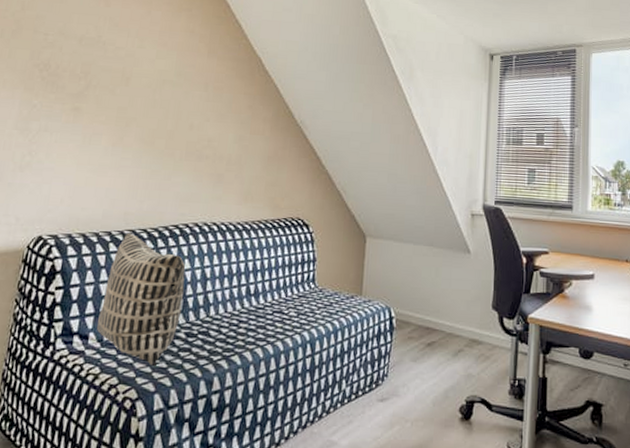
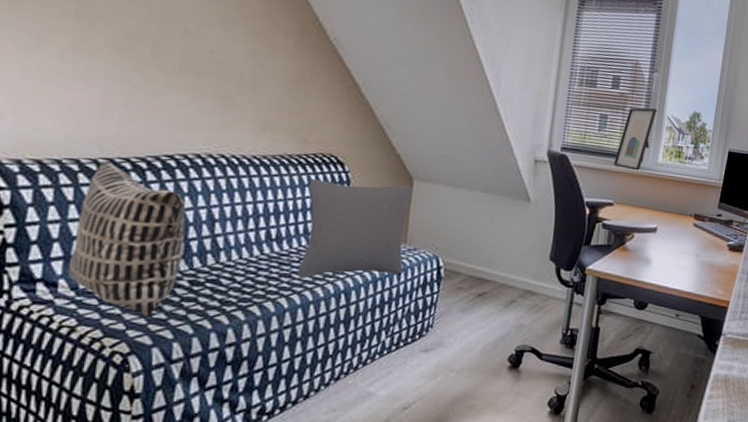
pillow: none [271,240,367,330] -> present [297,179,413,278]
picture frame: none [545,159,582,220] -> present [613,107,657,171]

